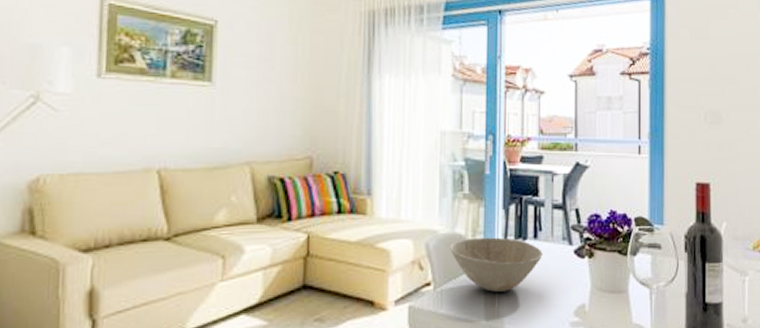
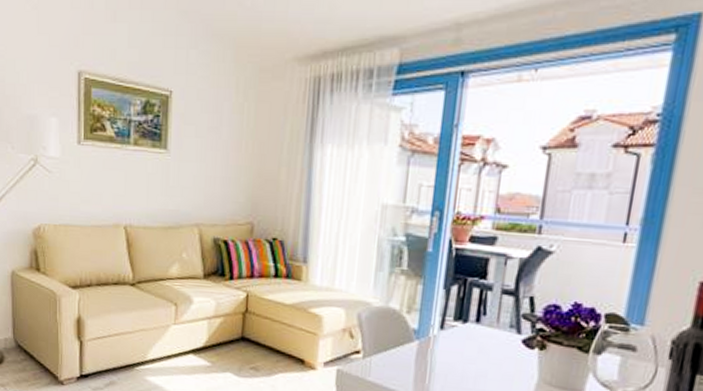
bowl: present [449,237,543,292] -> none [382,313,485,370]

